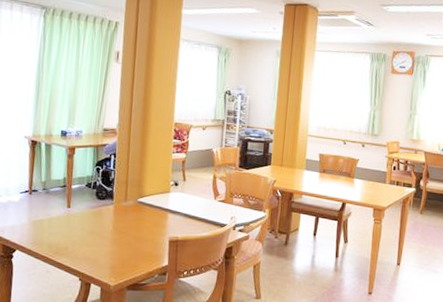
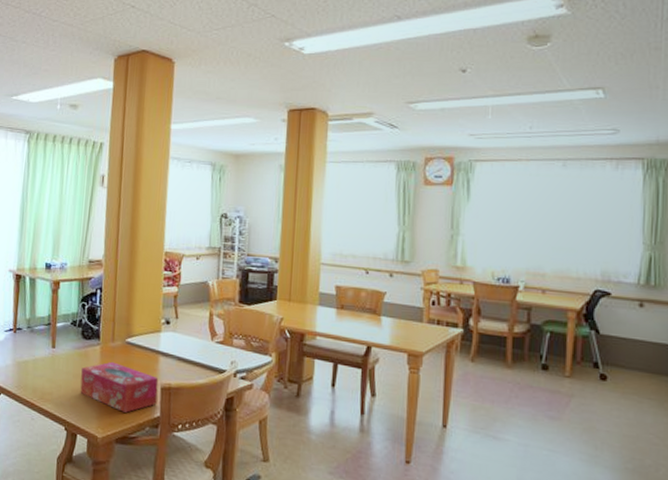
tissue box: none [94,219,167,263] -> present [80,361,159,413]

